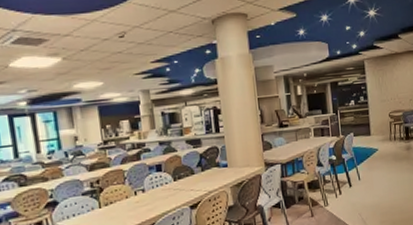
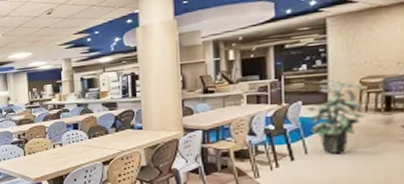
indoor plant: none [356,113,394,178] -> present [306,79,364,154]

